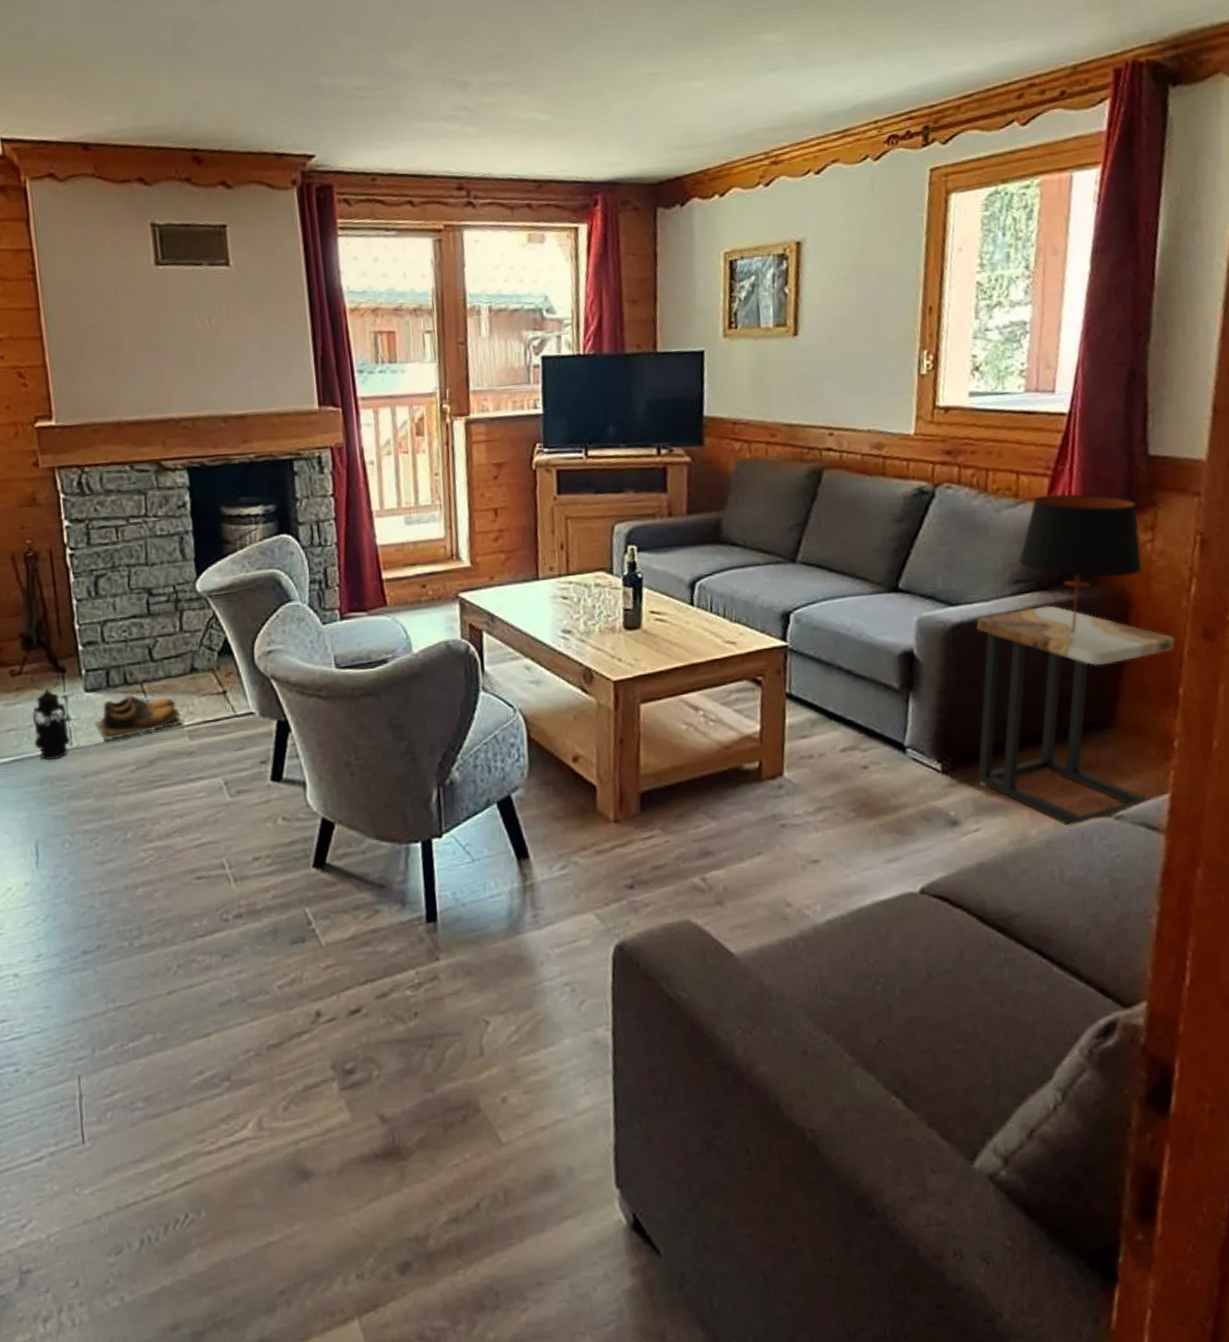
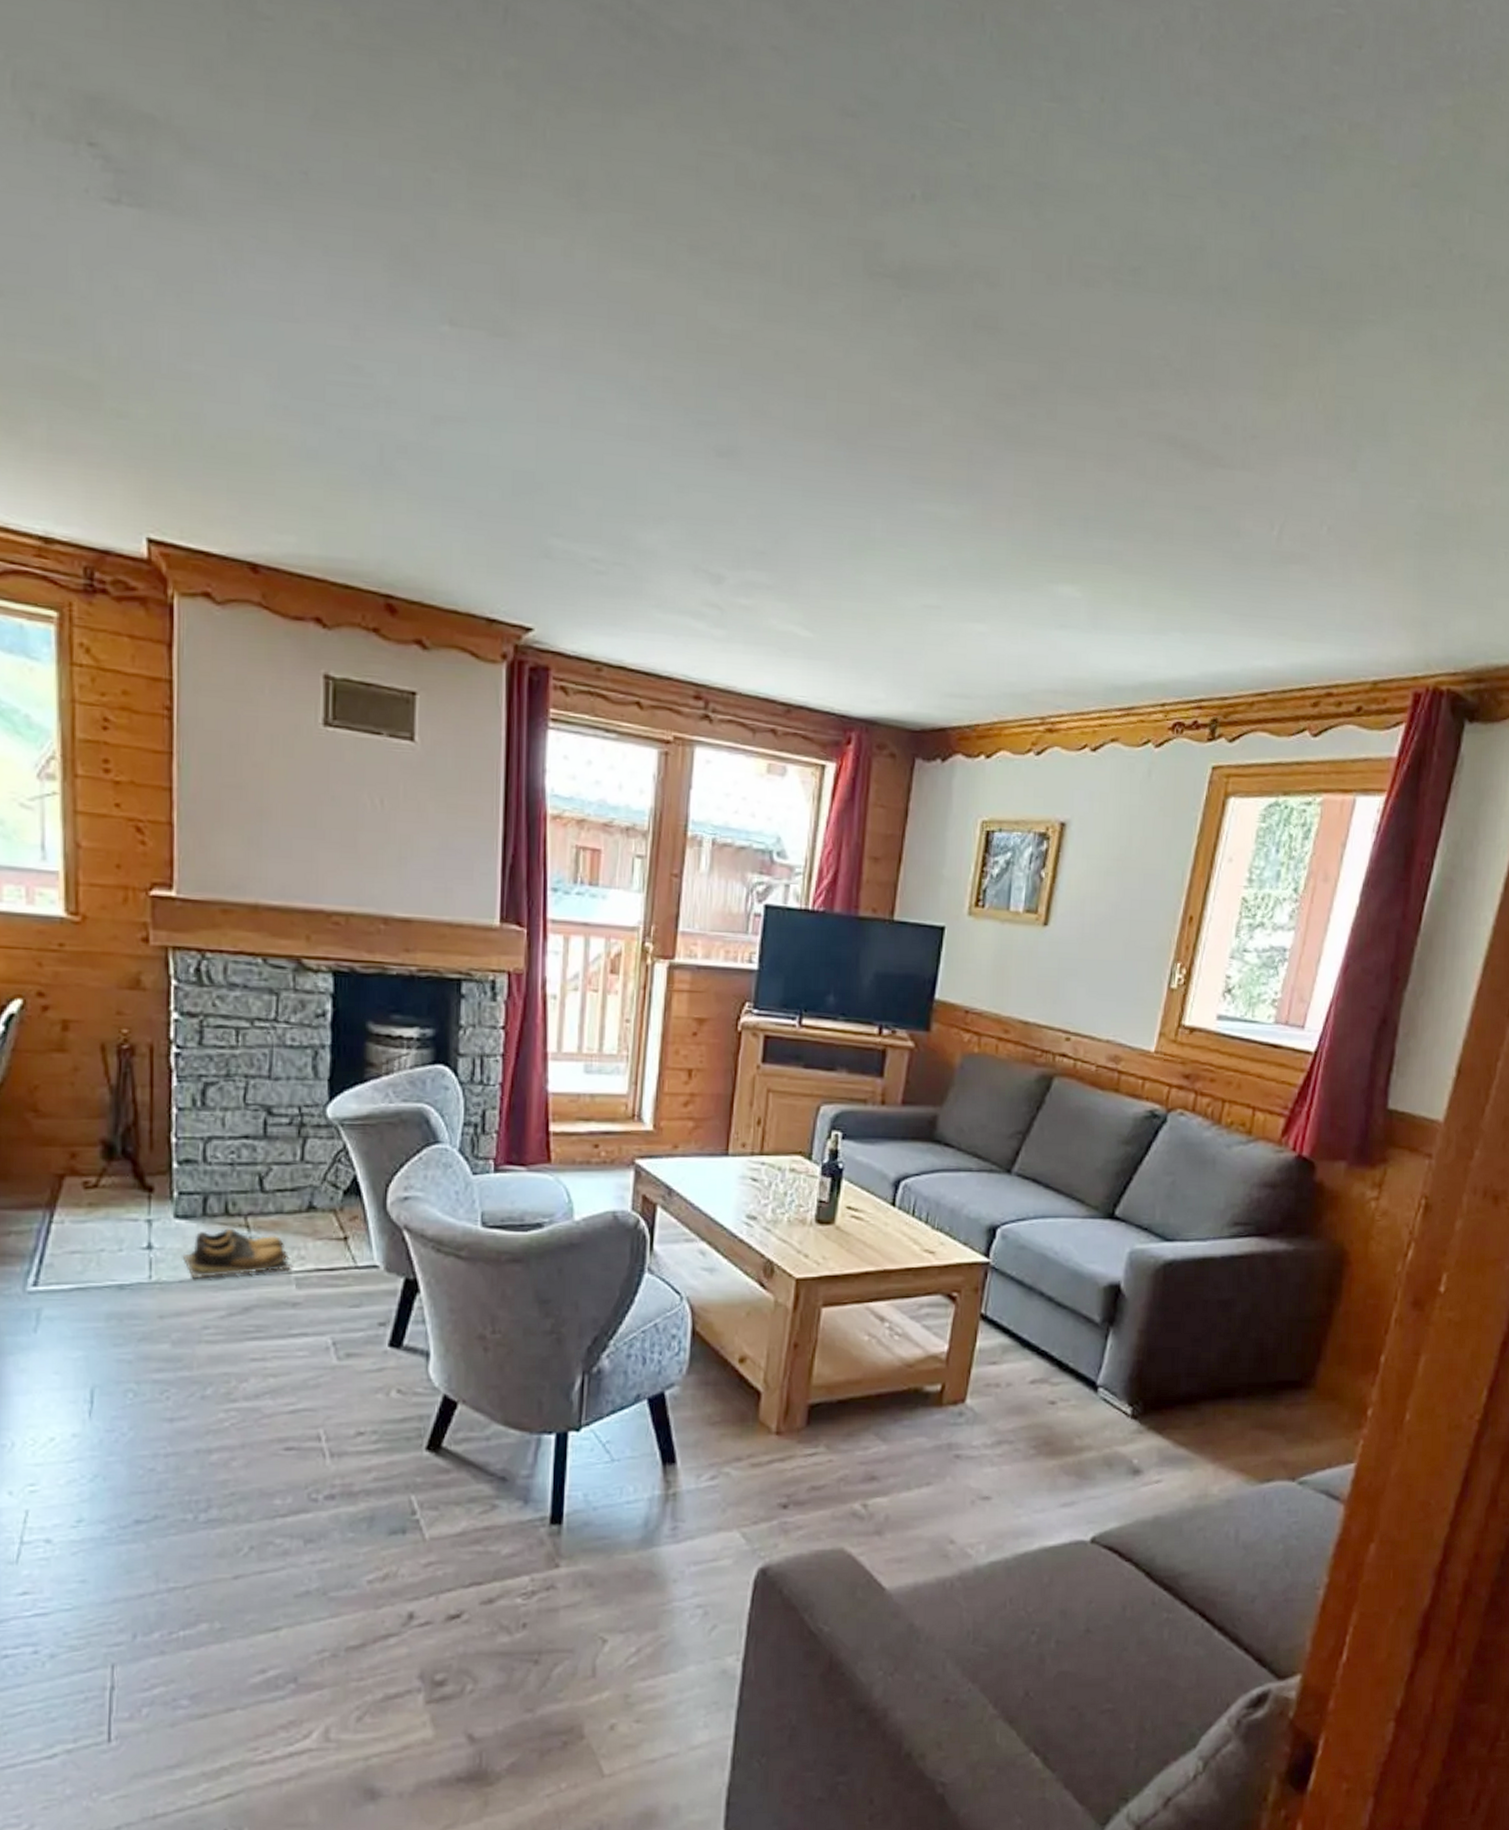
lantern: present [30,665,71,760] -> none [102,1181,150,1294]
side table: present [976,605,1176,826] -> none [1167,1253,1386,1487]
table lamp: present [1018,494,1142,633] -> none [1242,1136,1368,1285]

